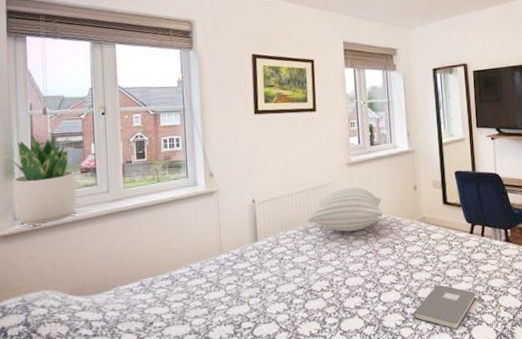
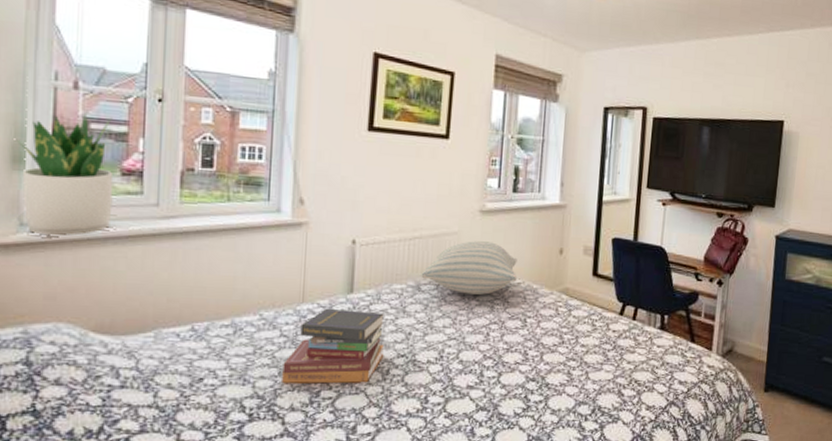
books: none [211,255,287,319] -> present [282,309,384,384]
book: present [413,284,476,331] -> none [537,370,615,427]

